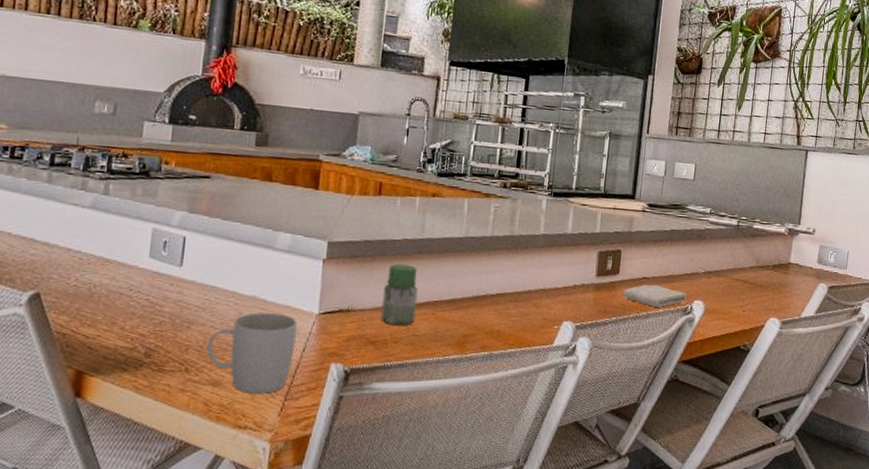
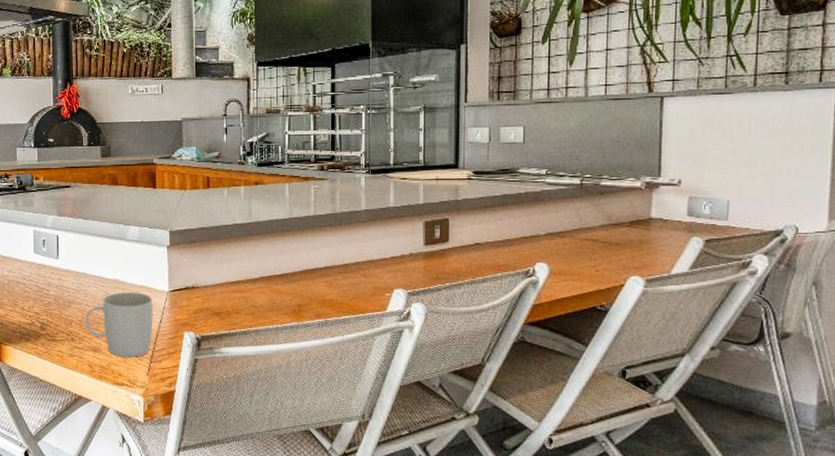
jar: present [380,264,418,326] -> none [221,246,252,299]
washcloth: present [623,284,687,307] -> none [455,249,527,271]

